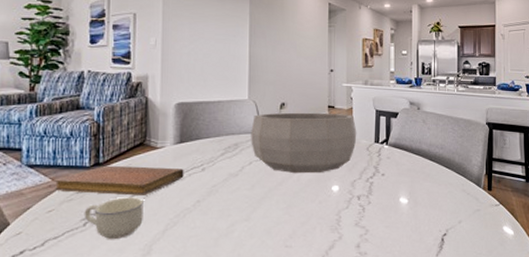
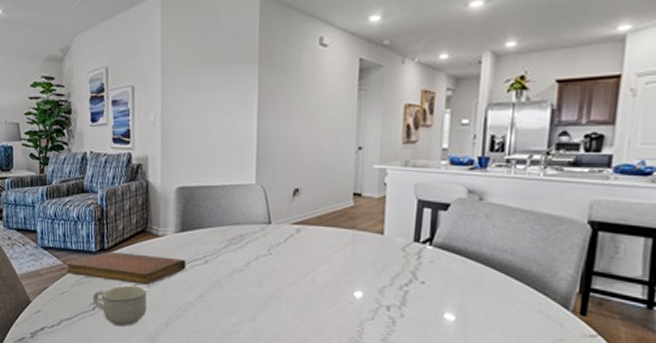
decorative bowl: present [251,112,357,174] -> none [258,200,390,275]

